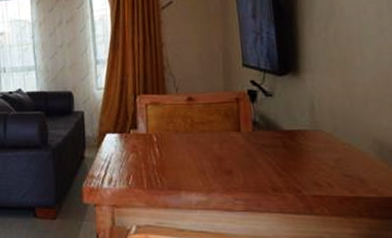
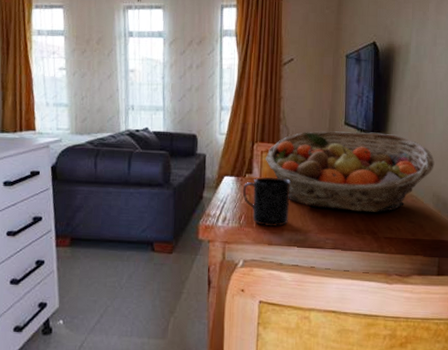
mug: none [128,132,185,187] -> present [242,177,291,227]
fruit basket: none [150,72,370,167] -> present [265,131,435,212]

